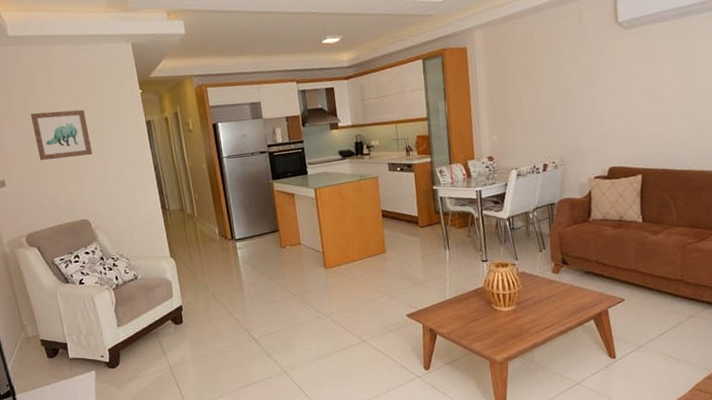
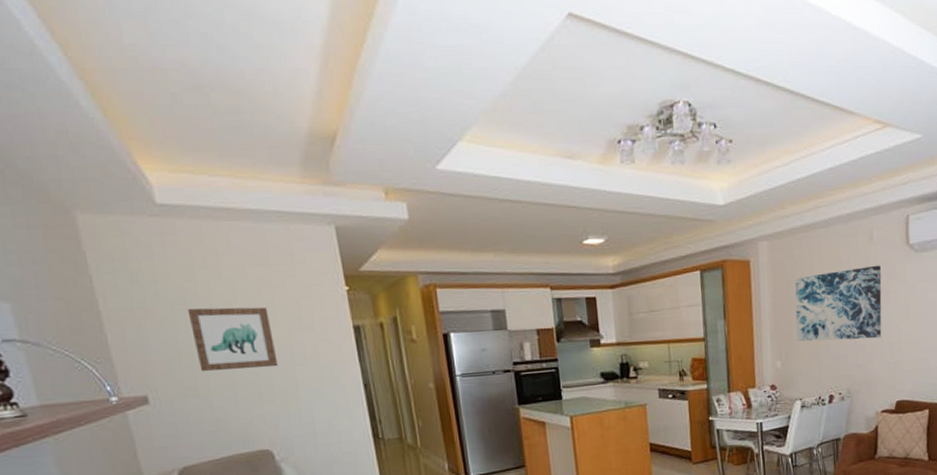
wall art: none [508,43,593,117] -> present [794,265,882,342]

